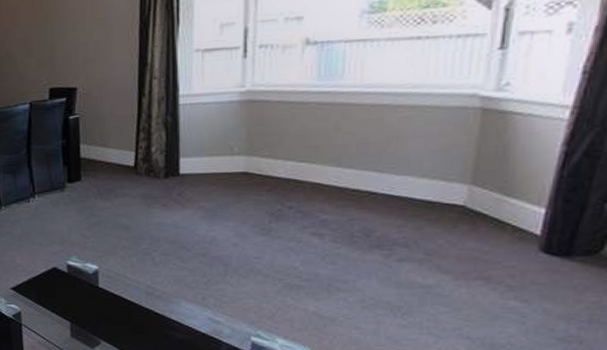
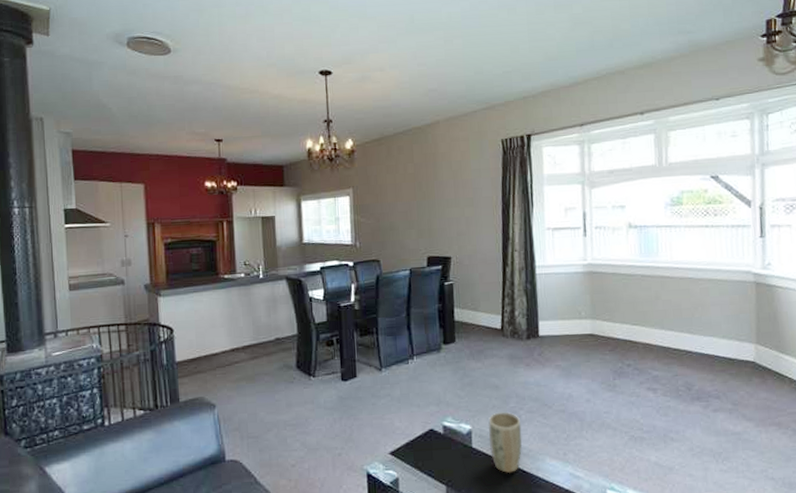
plant pot: none [117,253,155,313] -> present [488,412,522,473]

